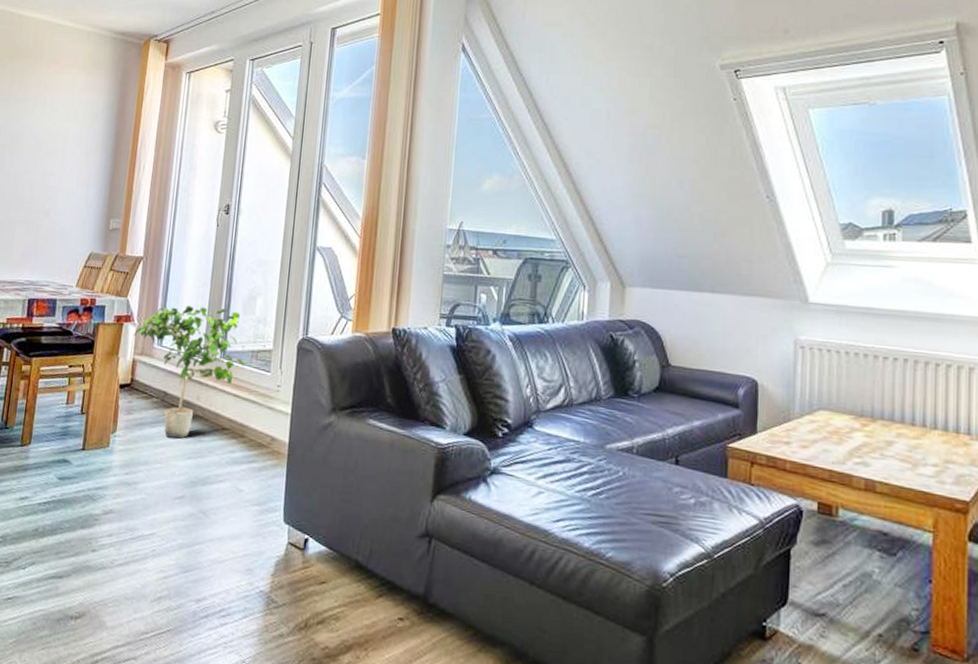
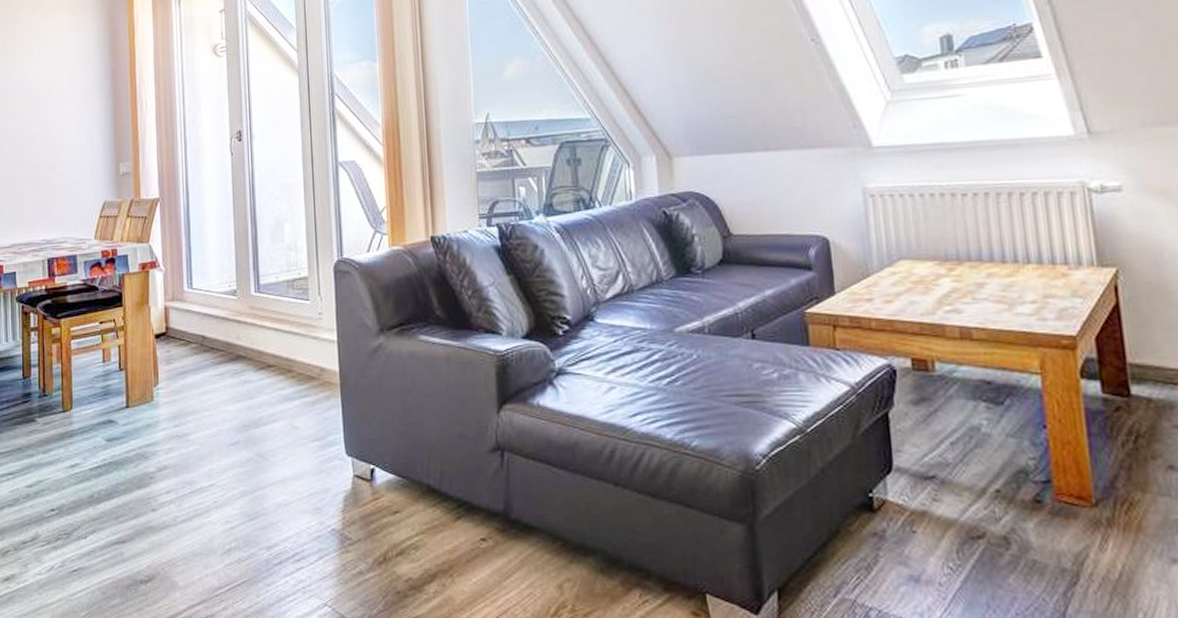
potted plant: present [134,305,245,439] -> none [162,240,282,383]

